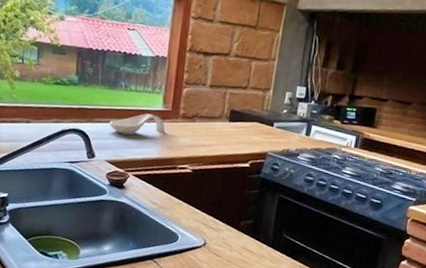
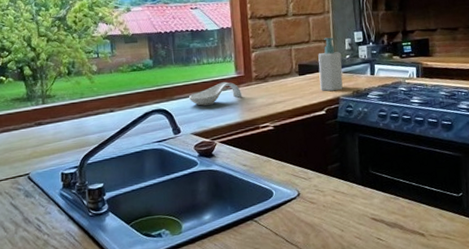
soap bottle: none [248,86,279,146] -> present [318,37,343,92]

